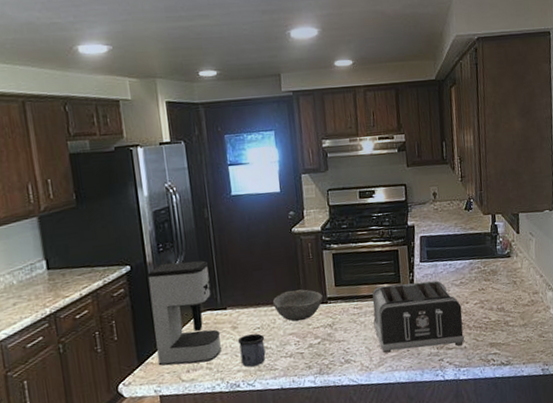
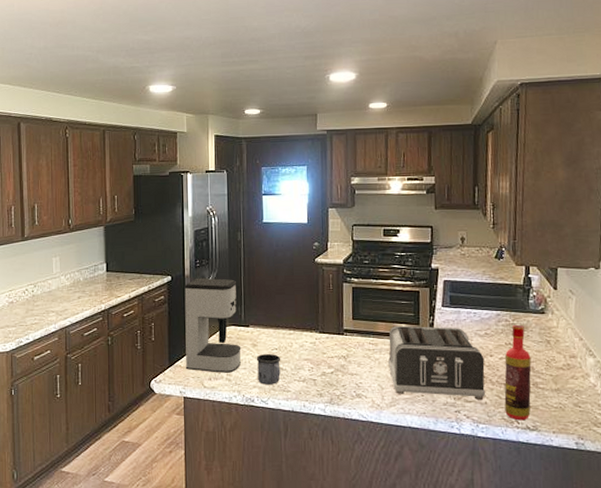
bowl: present [272,289,323,322] -> none [291,317,339,349]
bottle: none [479,270,504,359] -> present [504,324,532,421]

